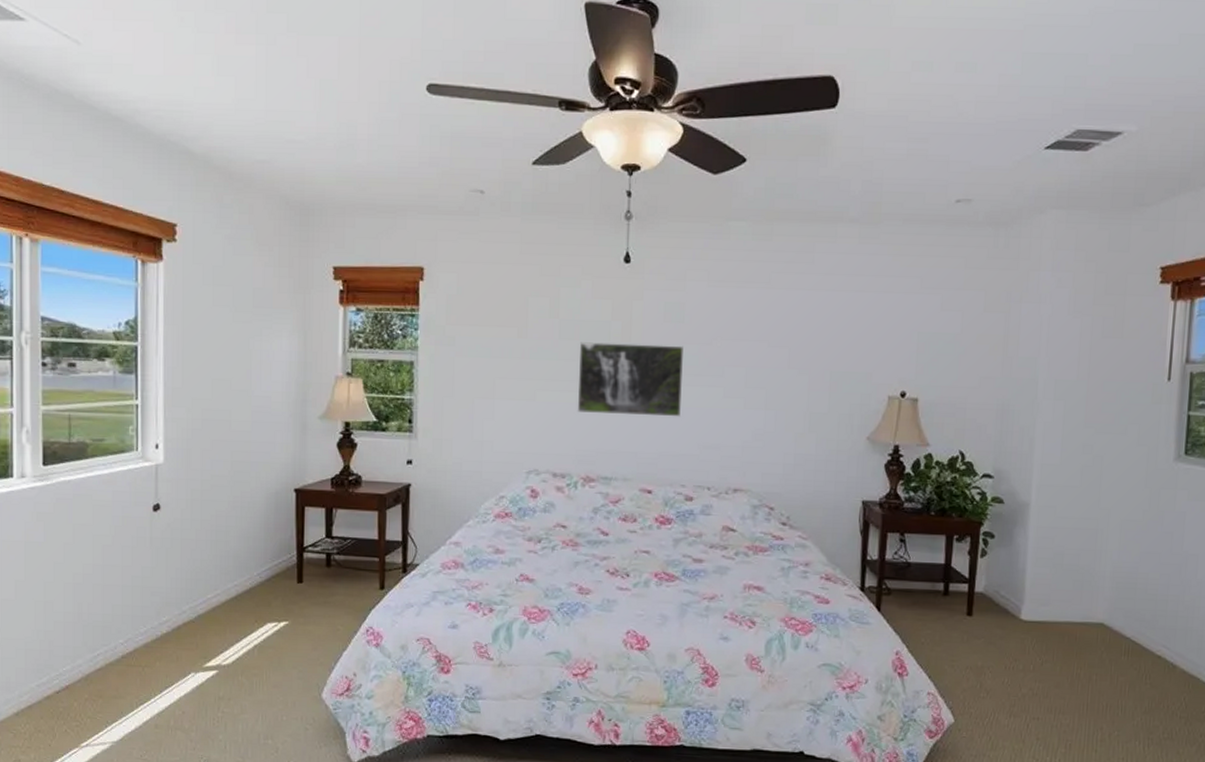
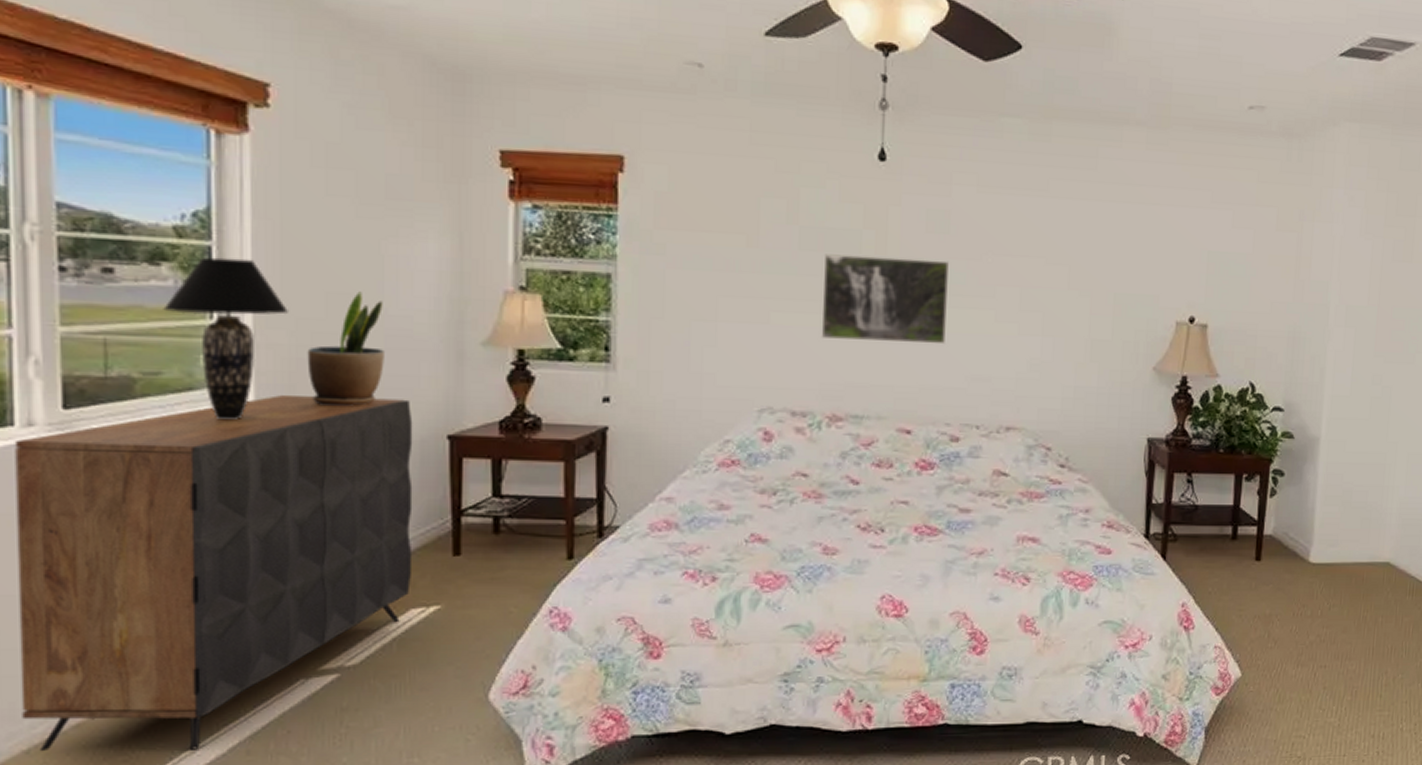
dresser: none [13,457,270,721] -> present [14,395,413,752]
table lamp: none [106,354,188,476] -> present [163,256,290,421]
potted plant: none [199,378,251,466] -> present [307,291,384,407]

